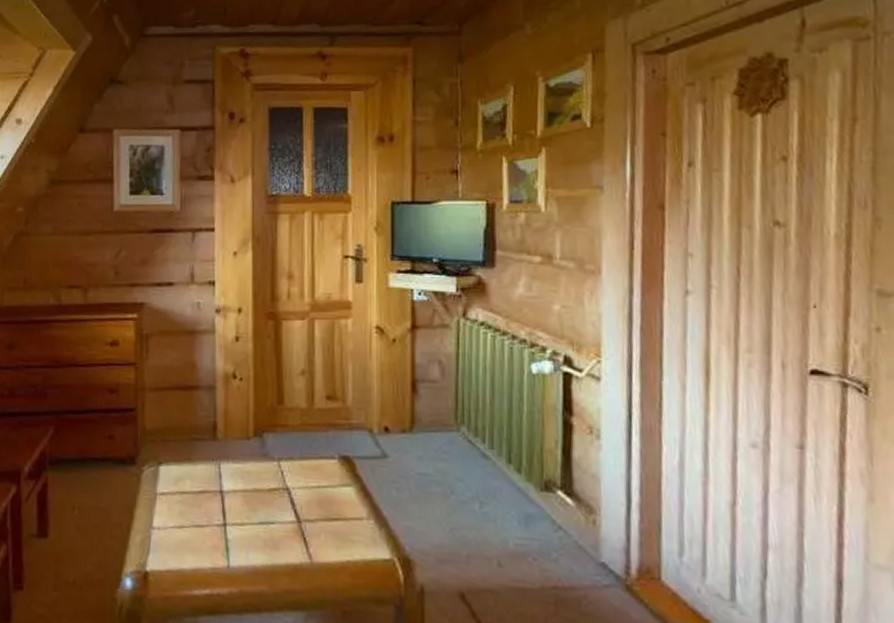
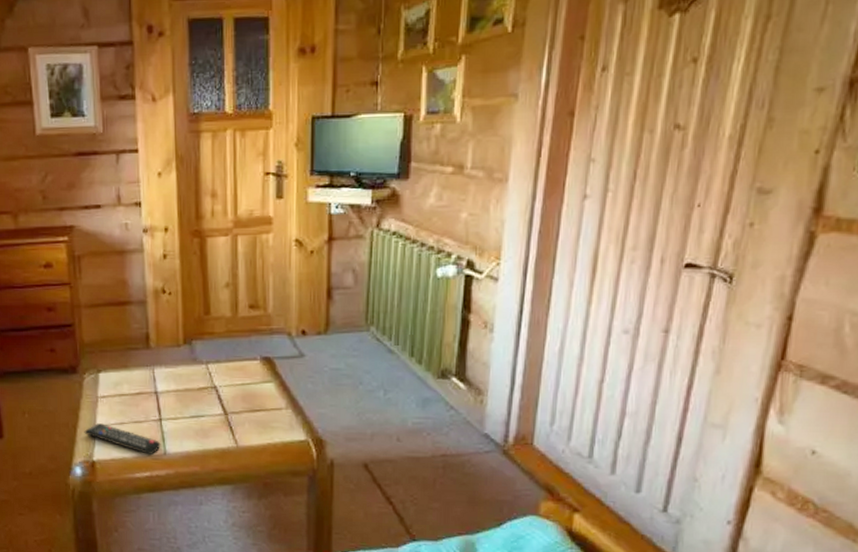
remote control: none [138,525,224,568] -> present [84,423,161,456]

